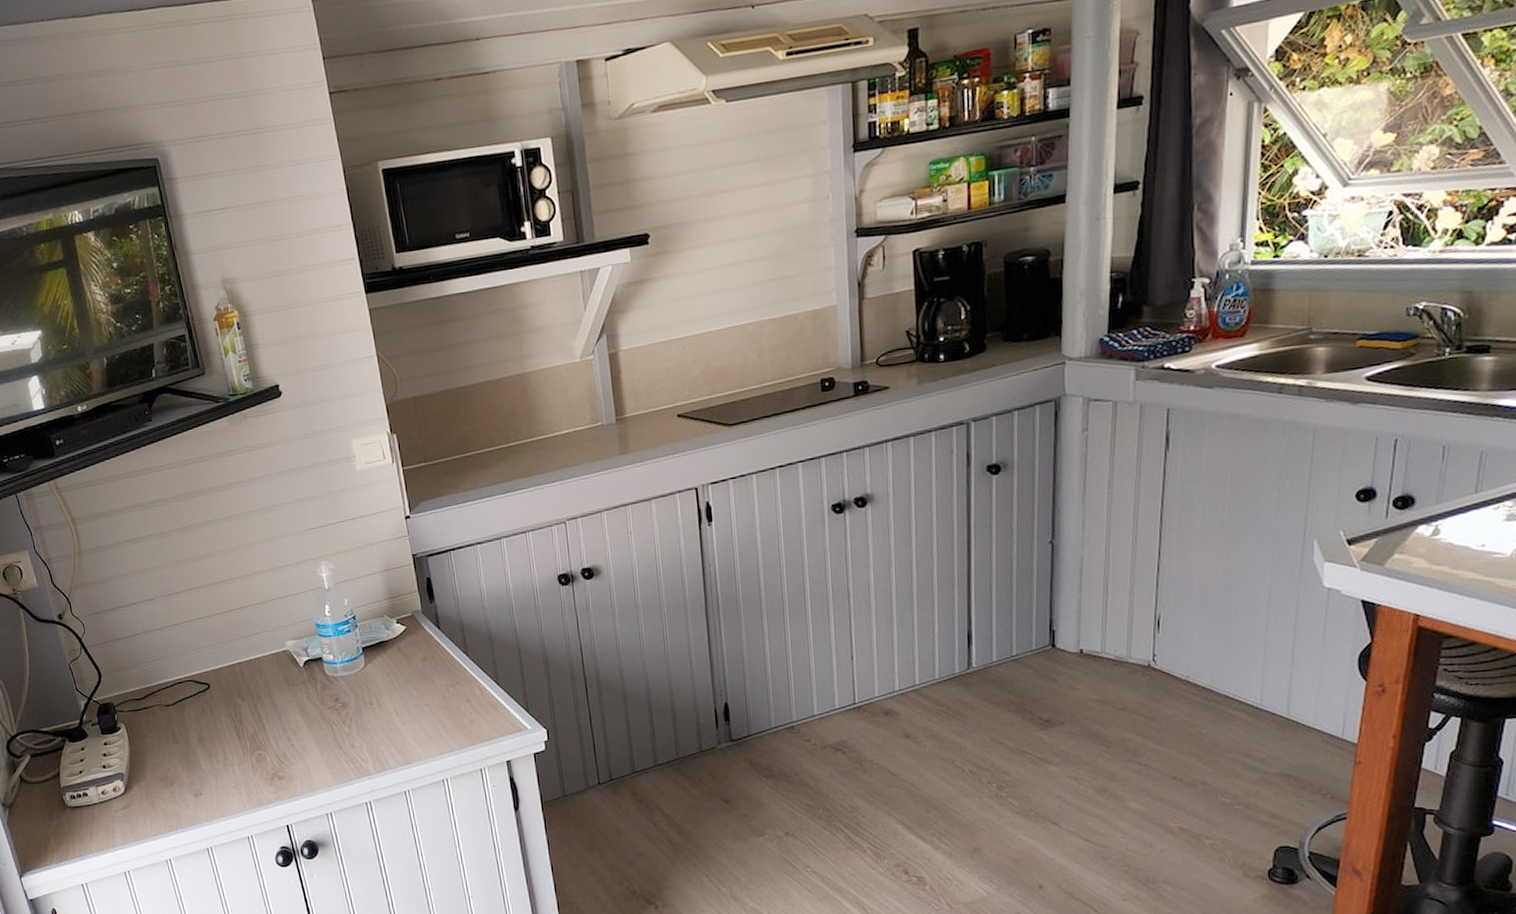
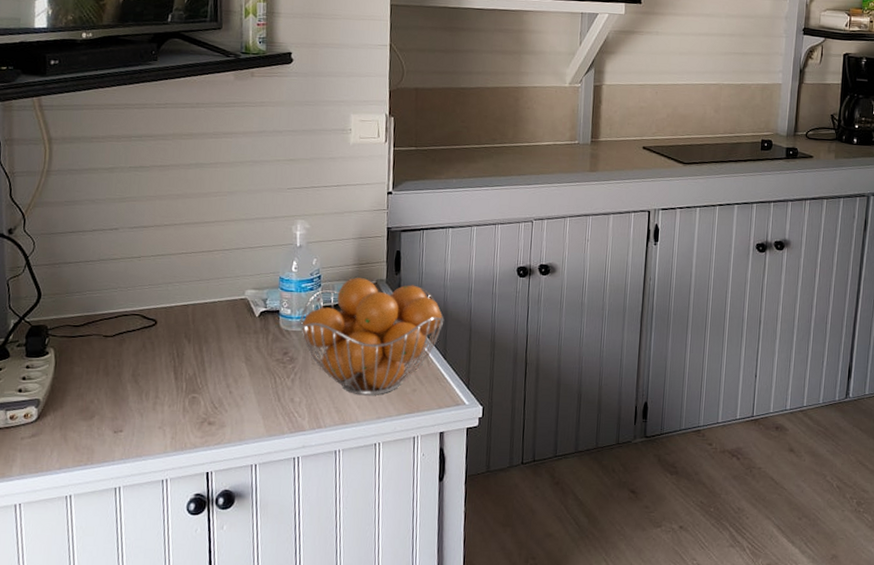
fruit basket: none [343,611,490,733] -> present [299,278,445,396]

